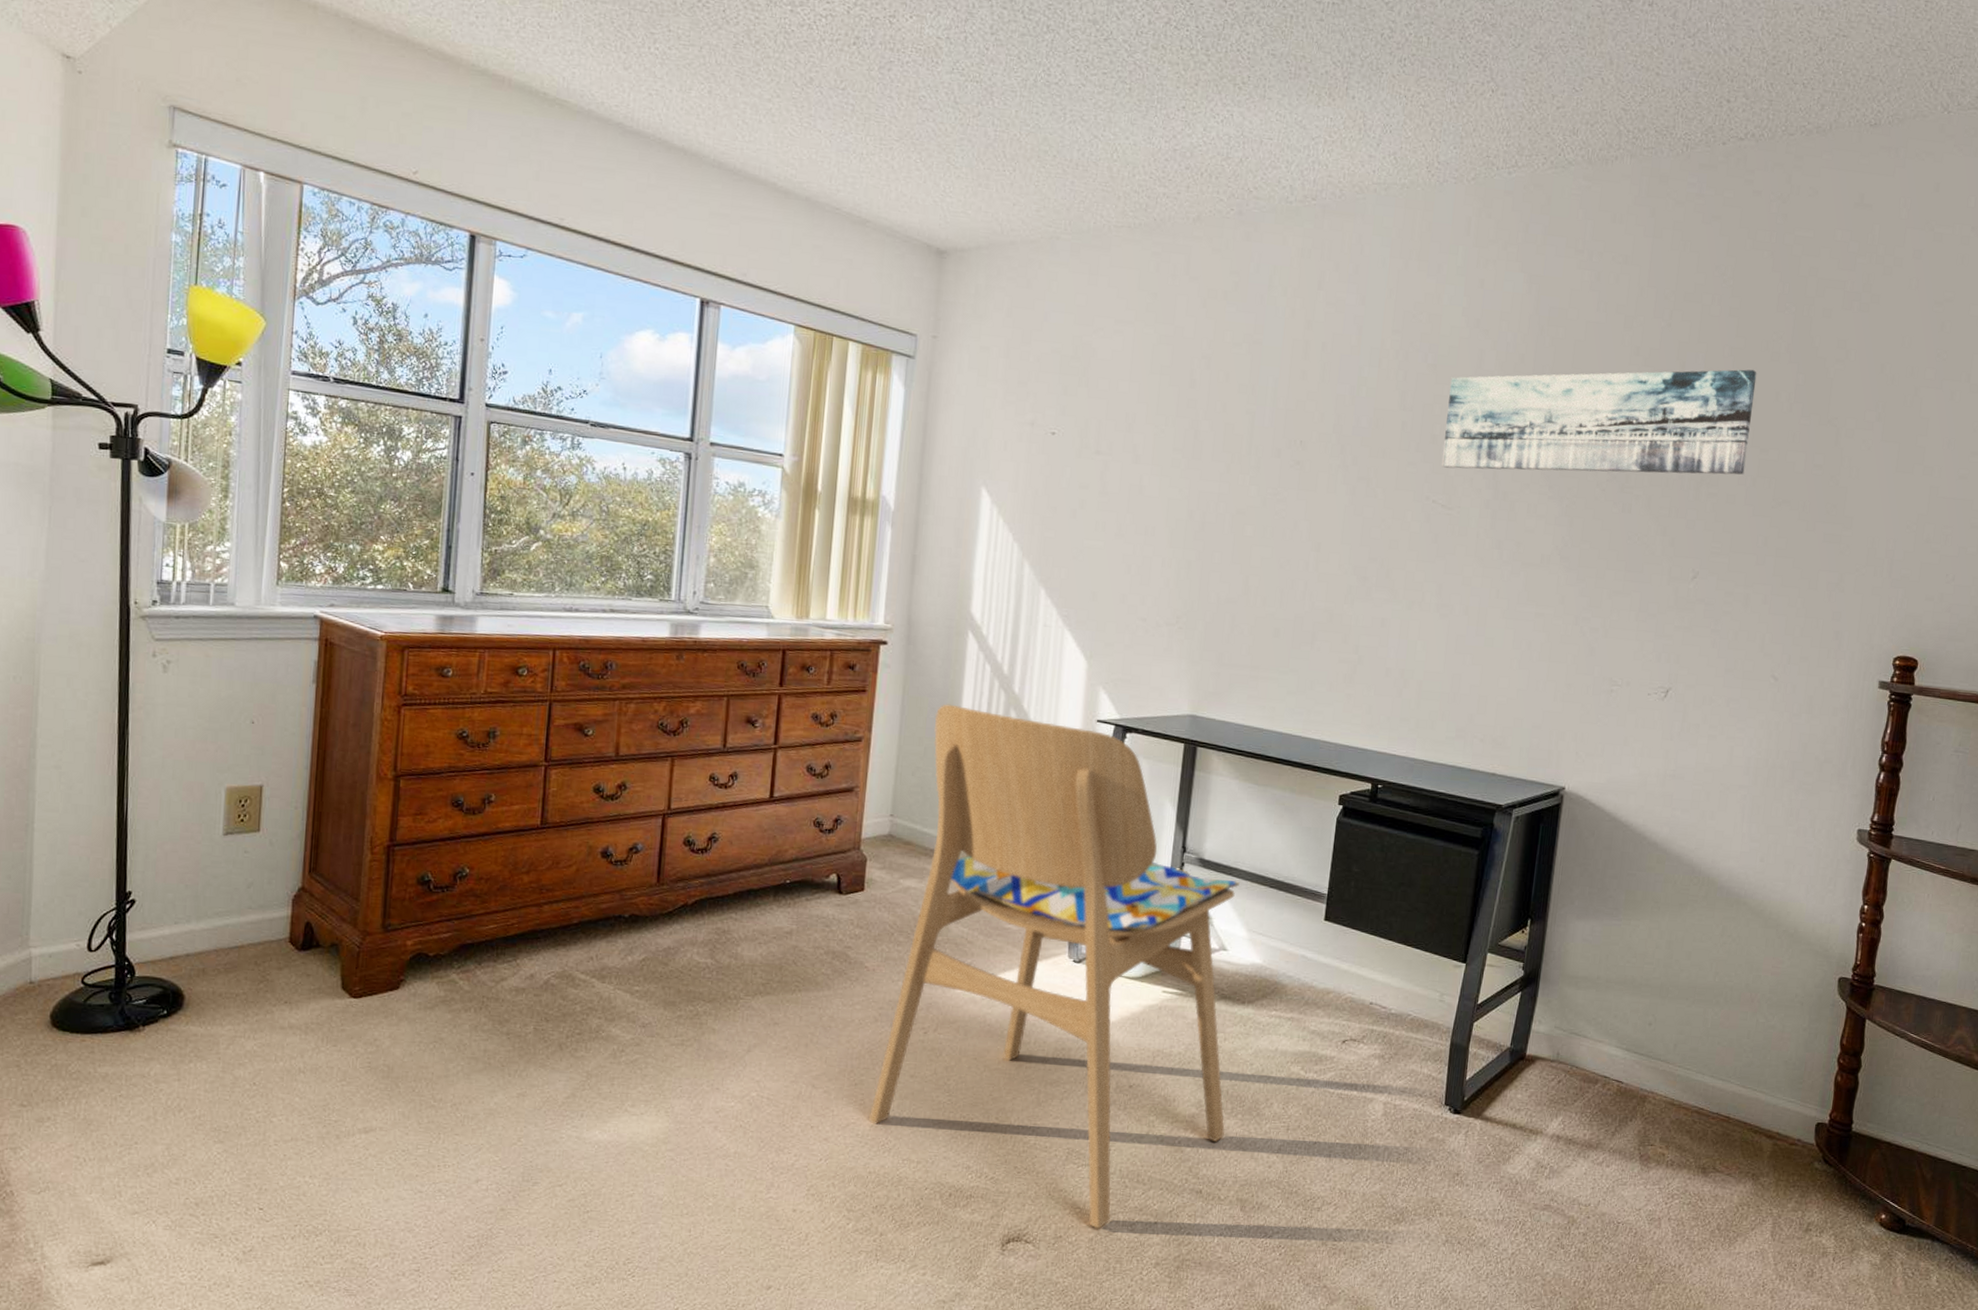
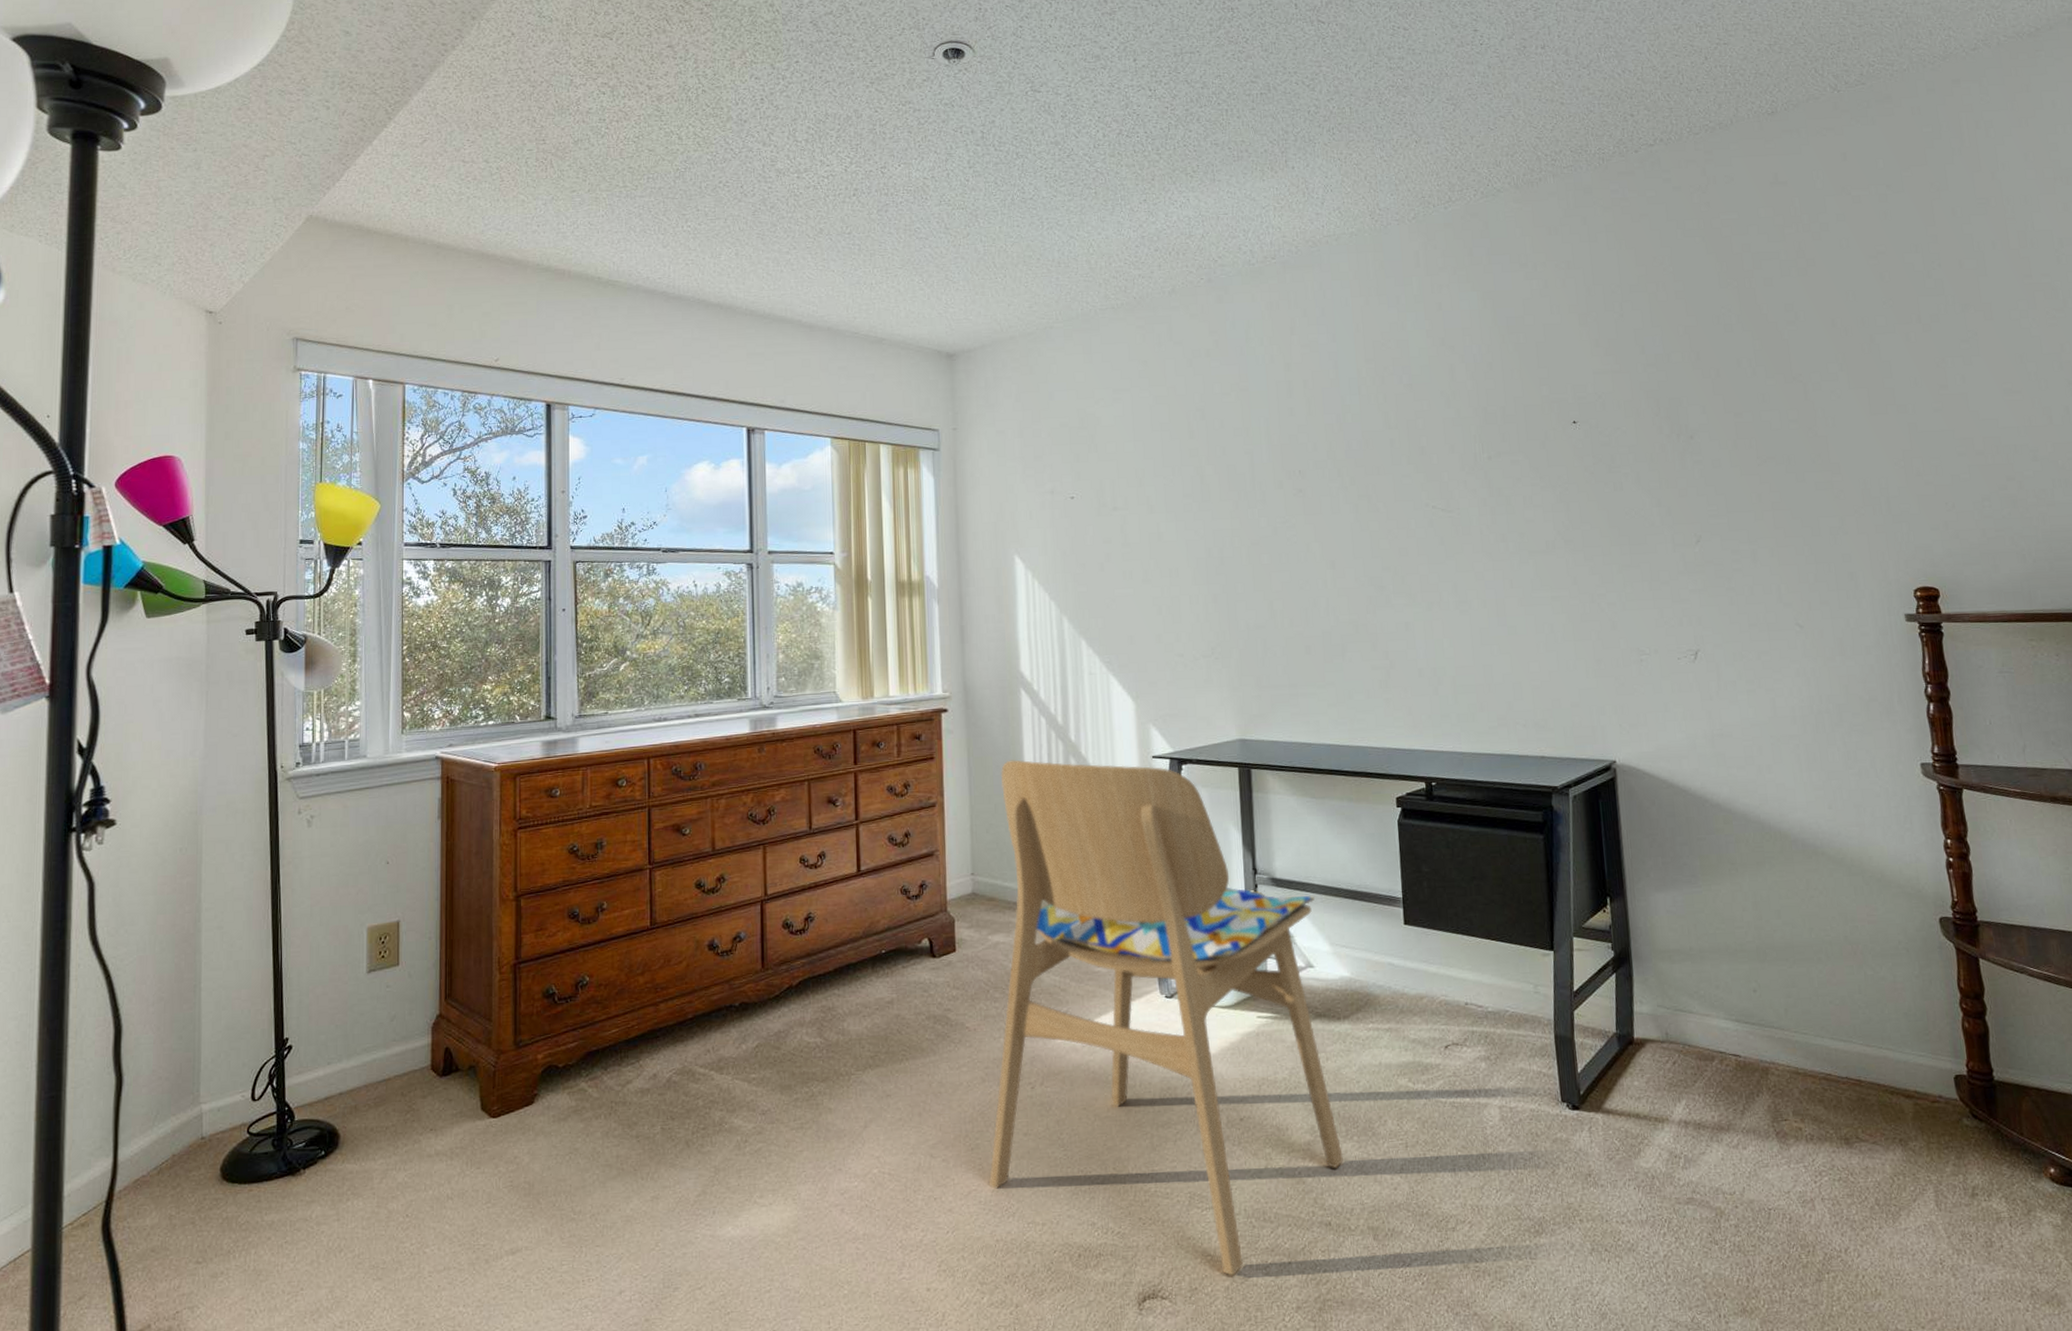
wall art: present [1442,369,1757,475] -> none [1428,342,1724,475]

